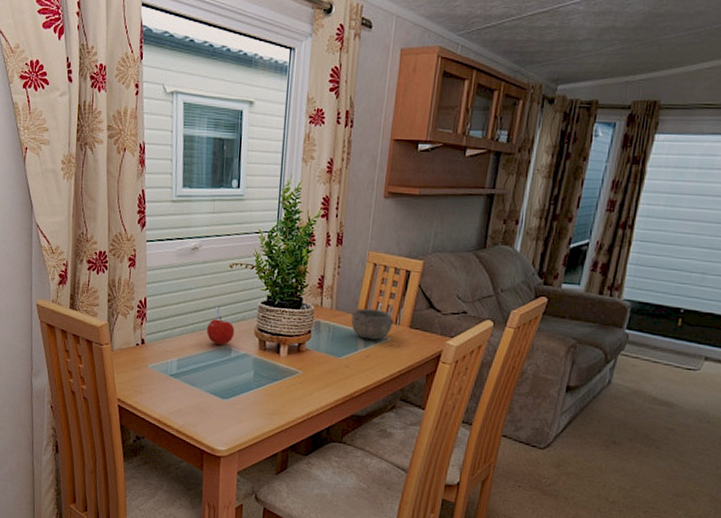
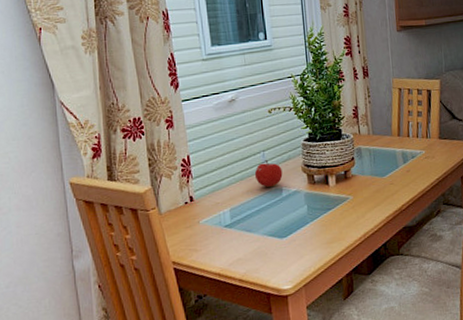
bowl: present [351,308,395,340] -> none [387,127,426,156]

